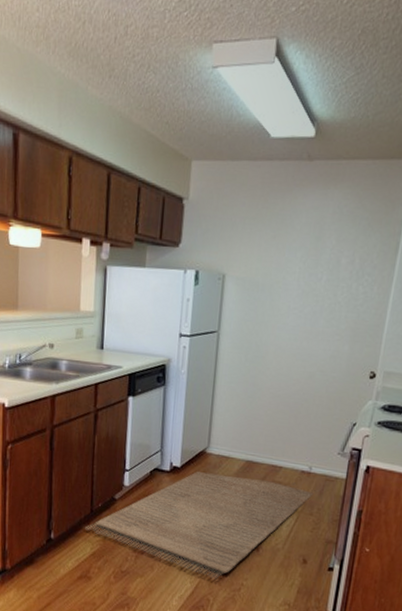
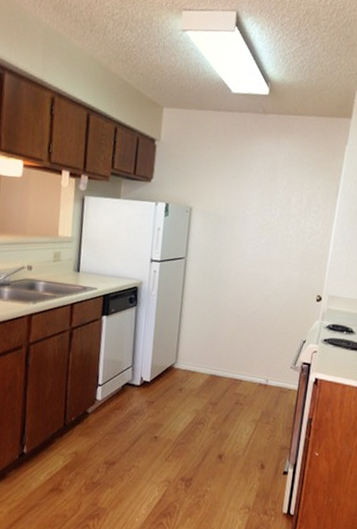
rug: present [85,471,318,580] -> none [58,385,274,487]

